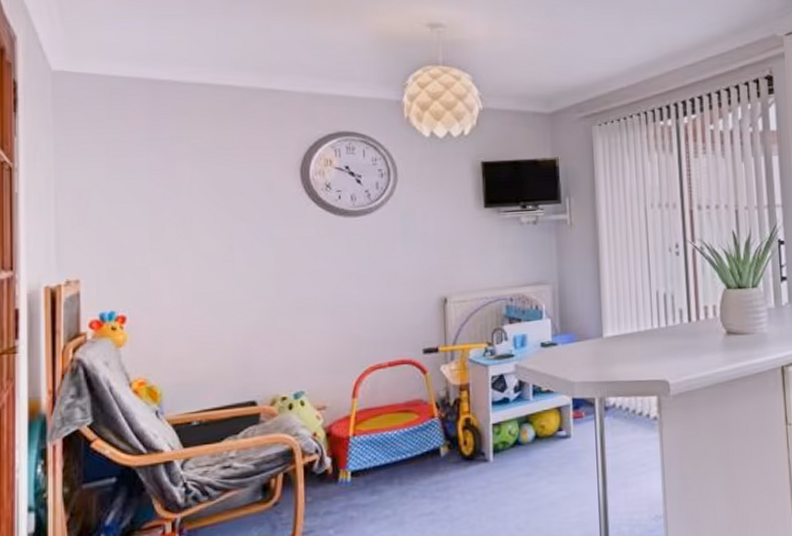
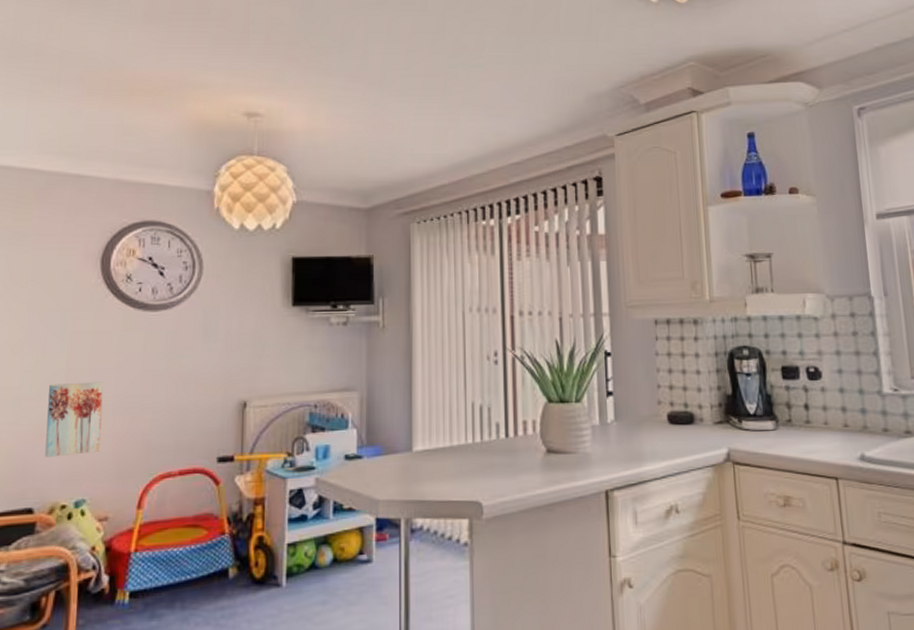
wall art: none [260,284,314,355] -> present [45,381,104,457]

